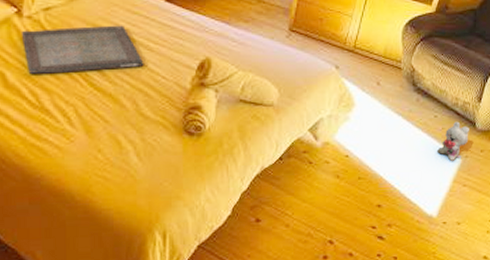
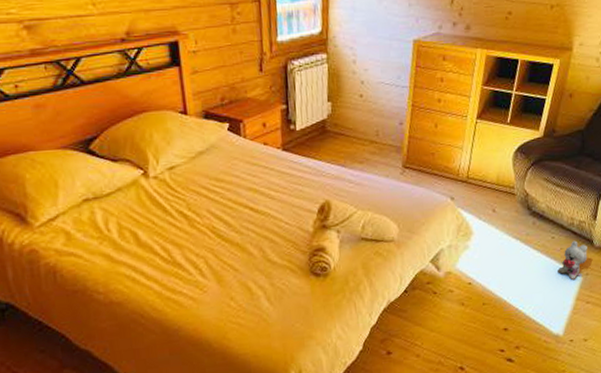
serving tray: present [21,25,144,74] -> none [148,177,267,231]

